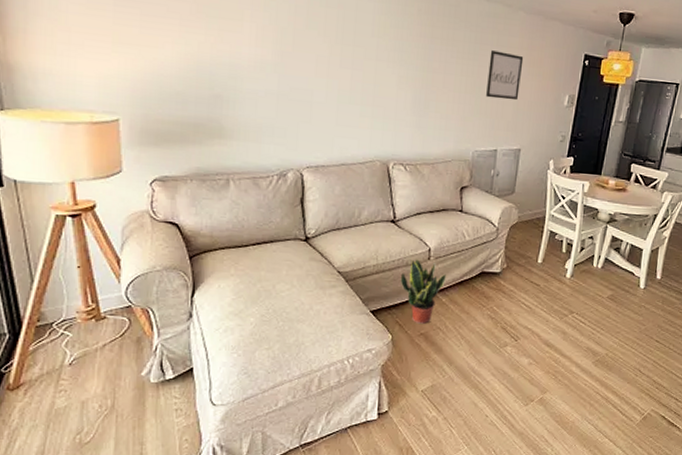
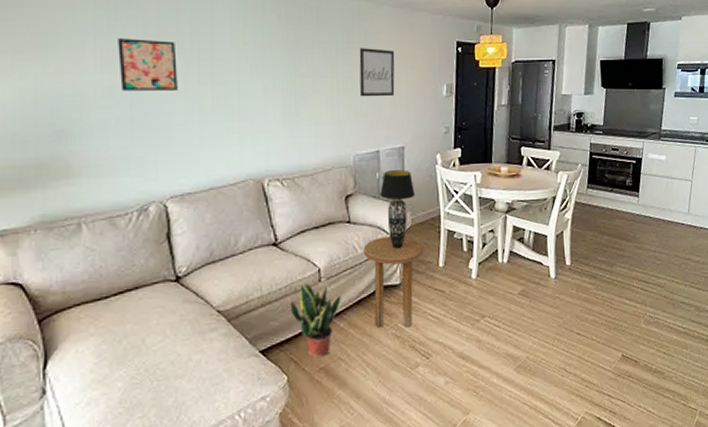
wall art: none [271,16,323,71] -> present [118,38,178,91]
side table: none [471,228,526,311] -> present [363,237,424,328]
table lamp: none [492,169,525,242] -> present [380,170,415,250]

